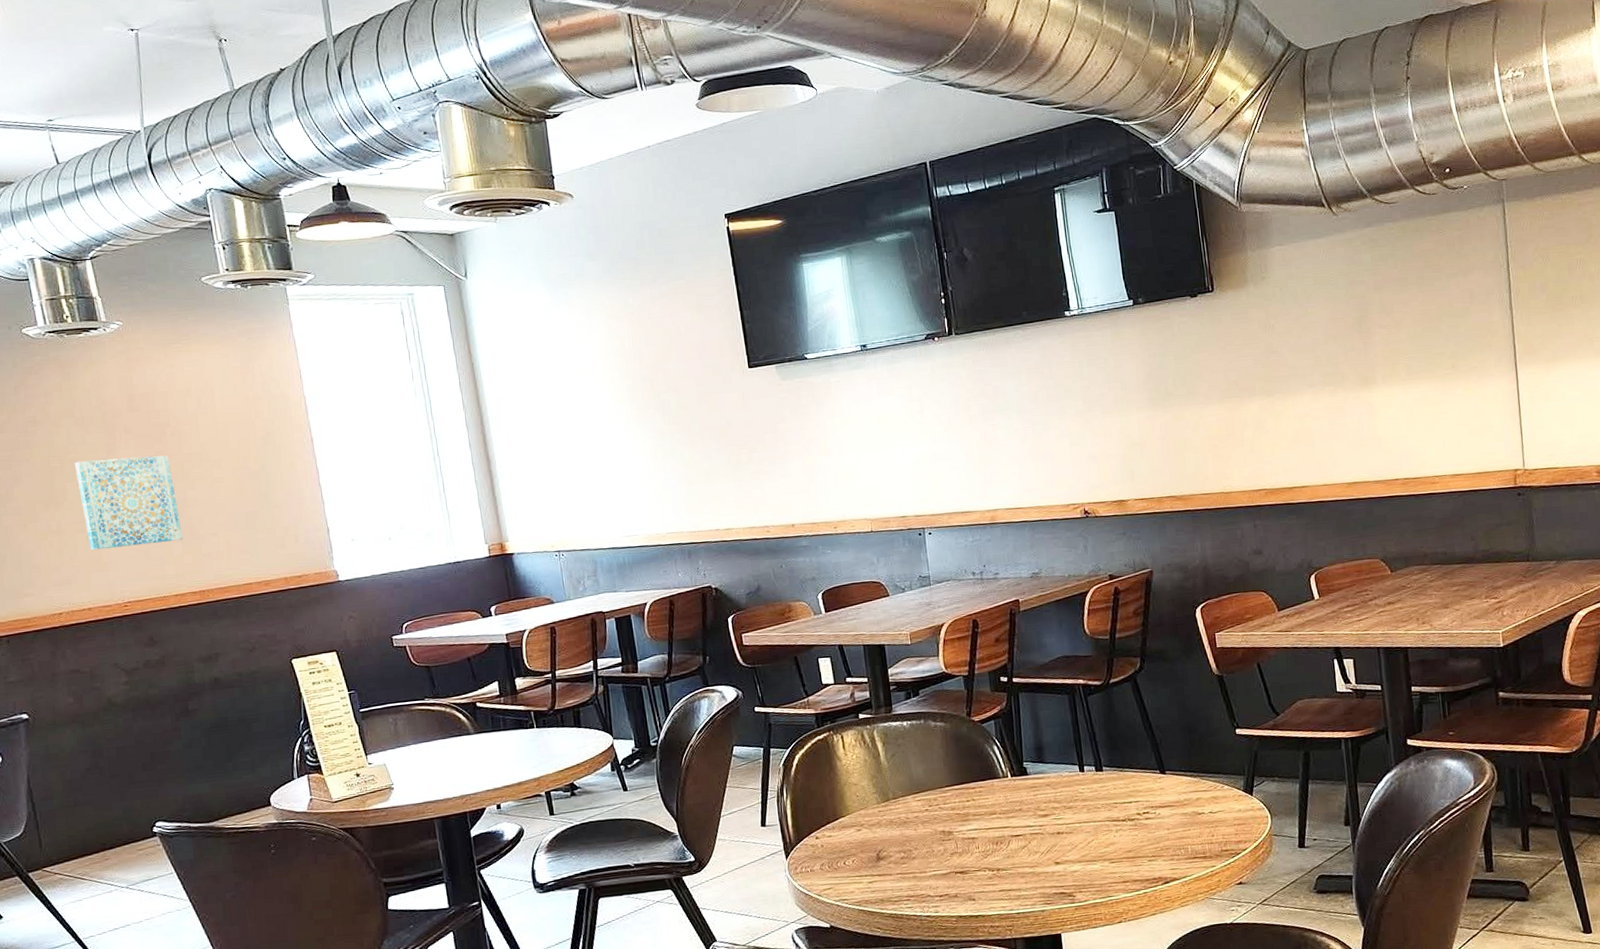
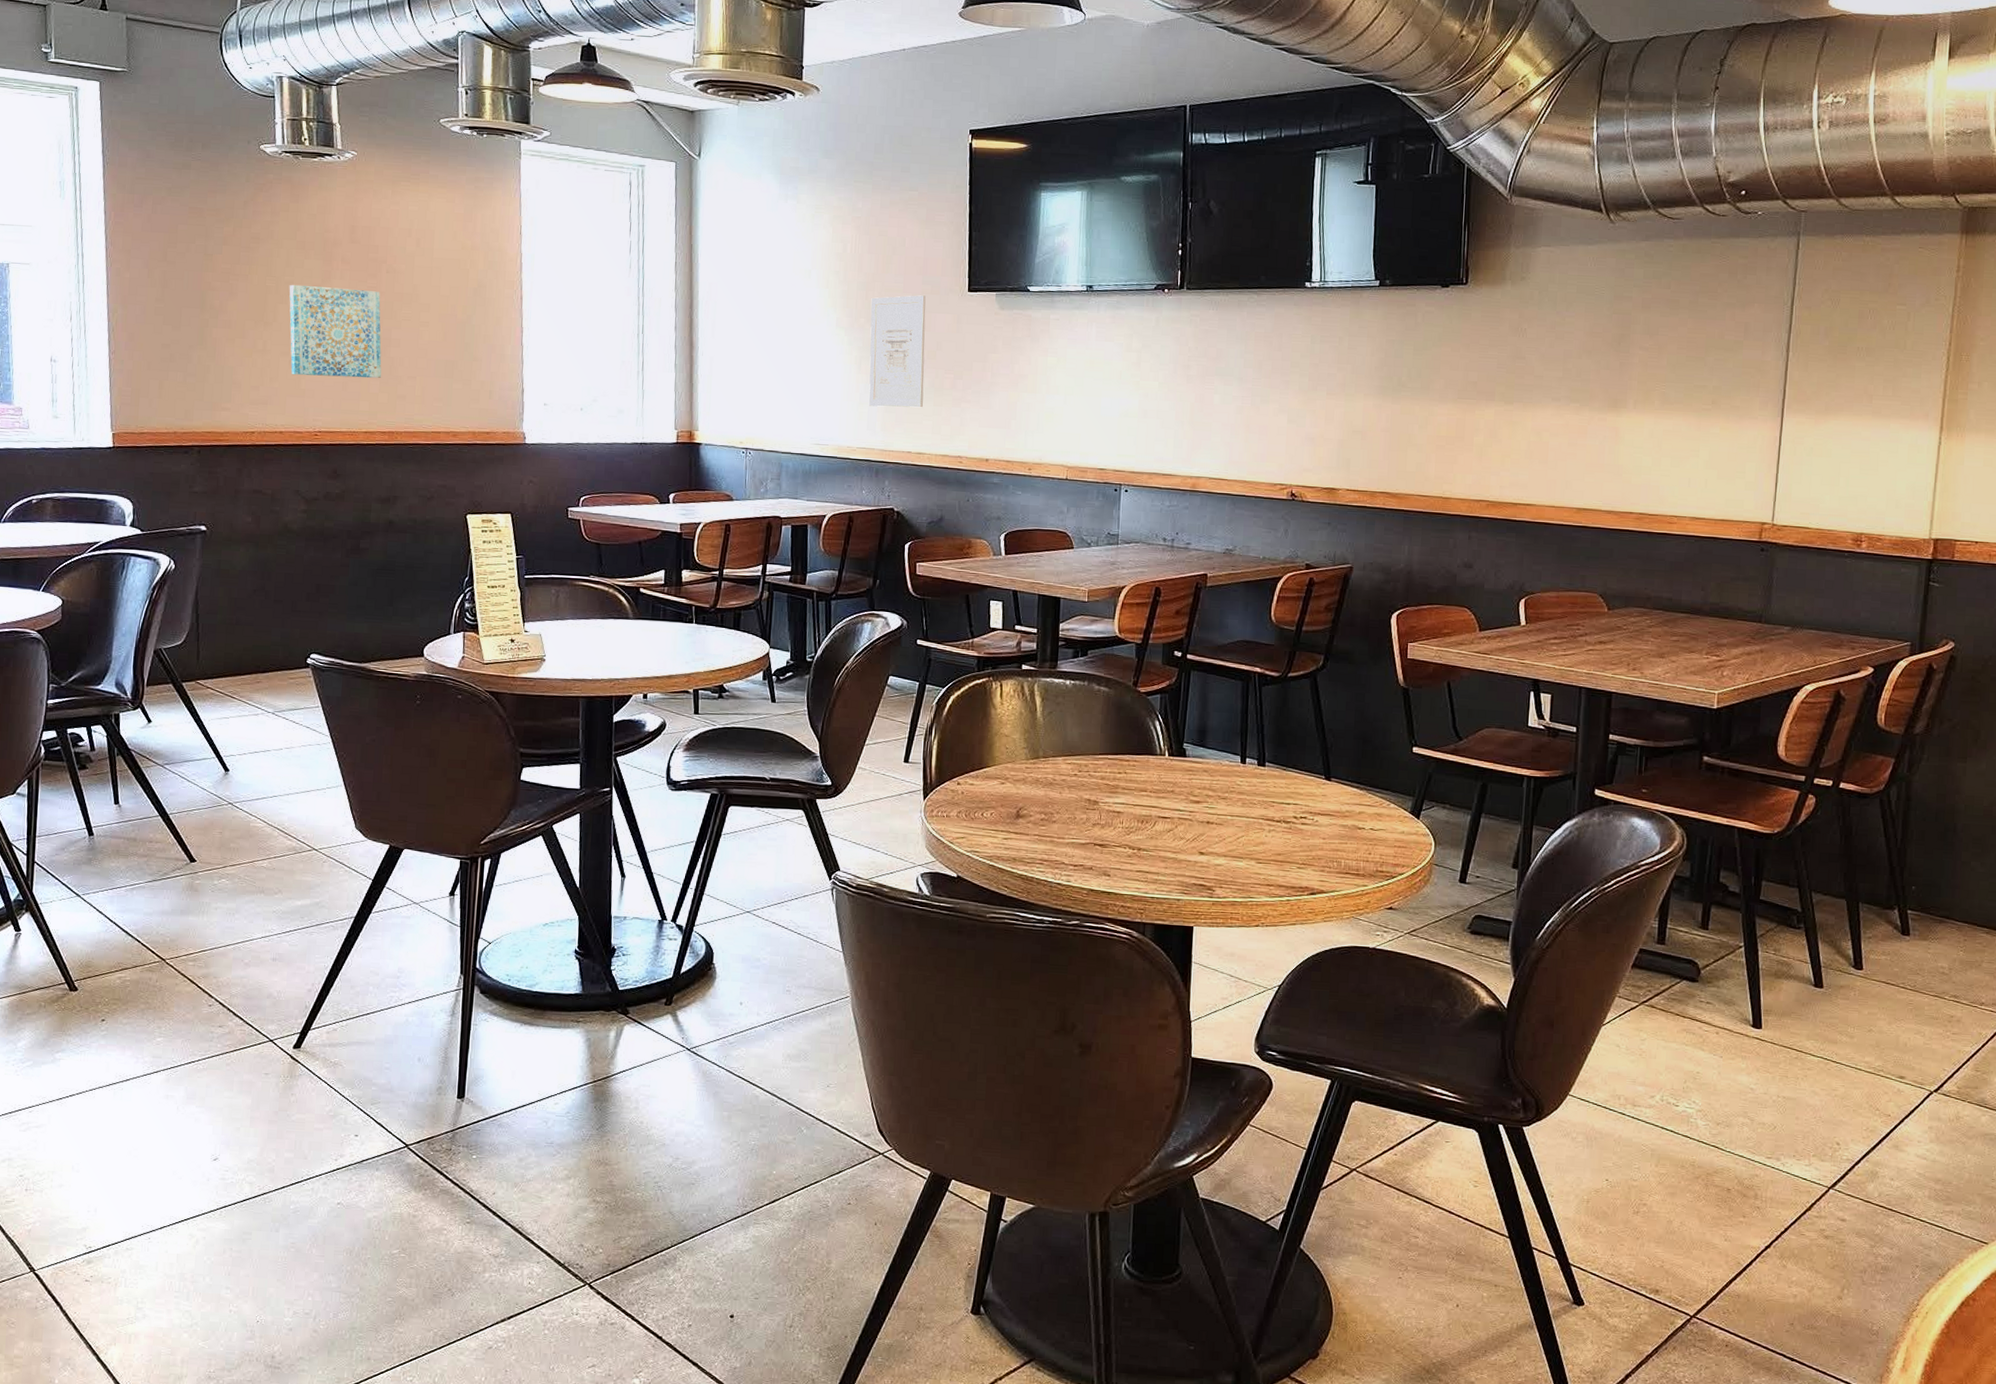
wall art: none [656,378,723,492] -> present [868,295,926,408]

